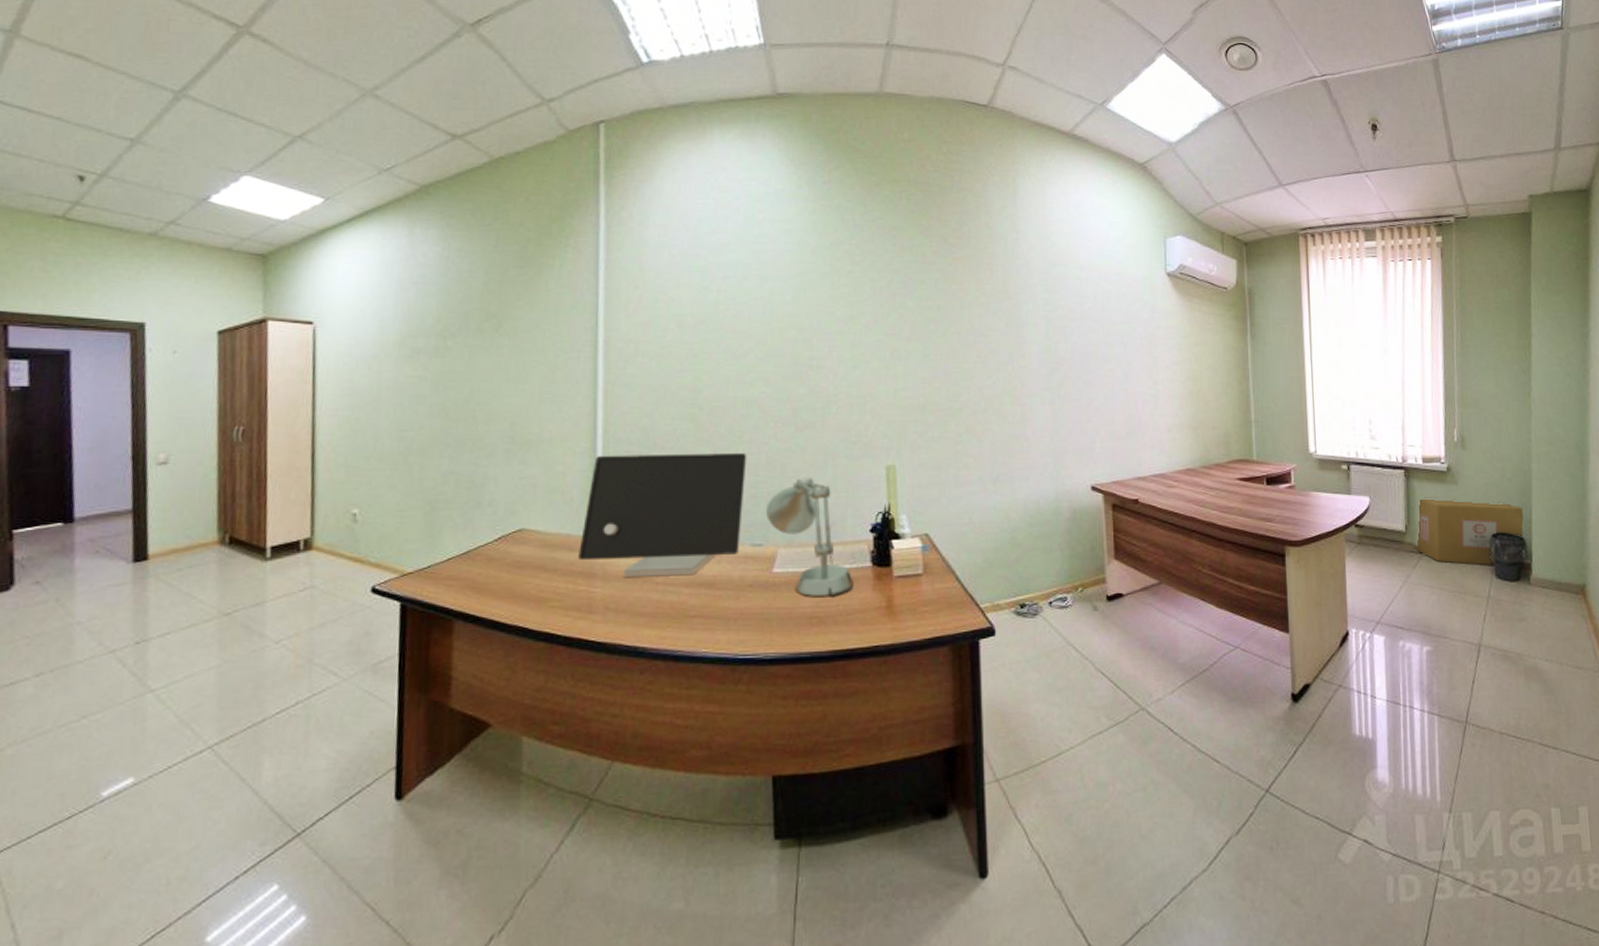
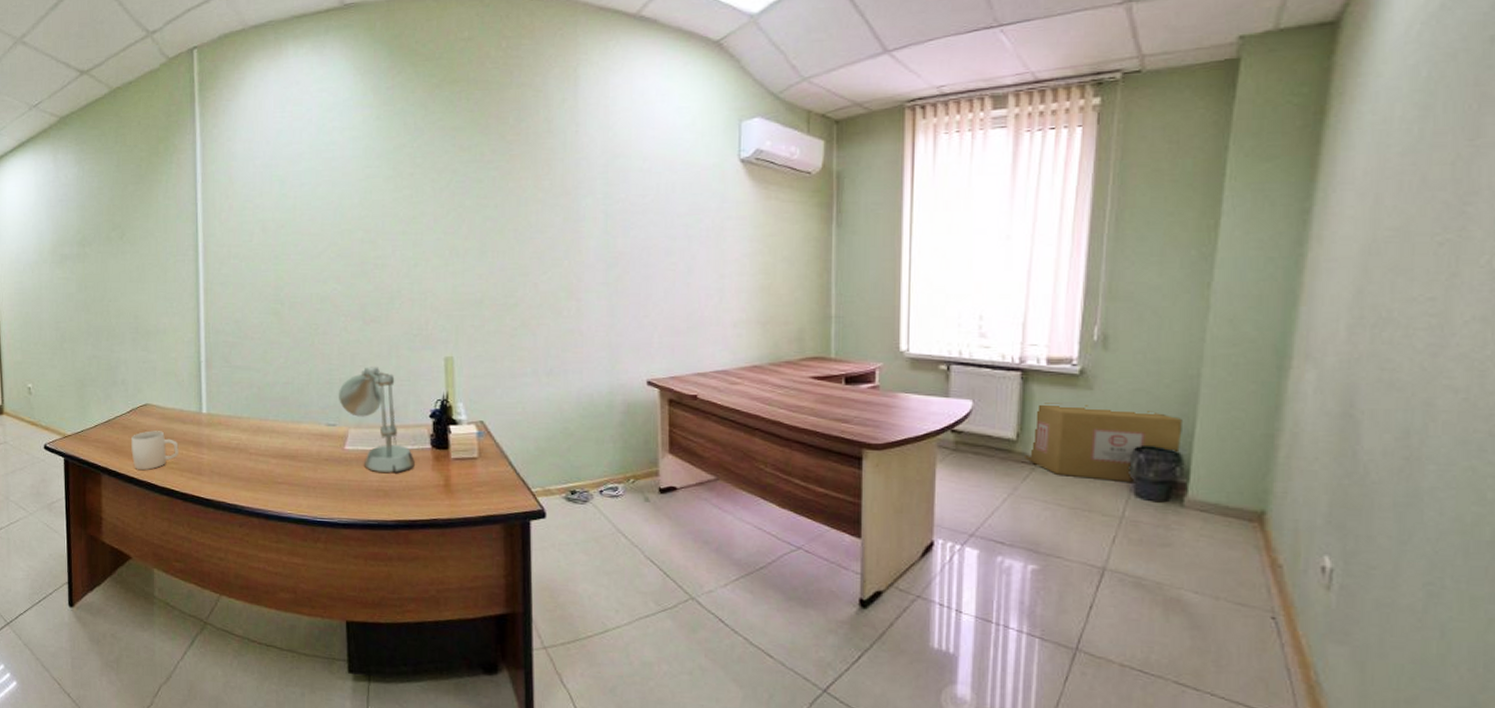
mug: none [497,561,563,613] -> present [131,430,179,471]
computer monitor: present [578,453,747,578] -> none [189,343,322,449]

